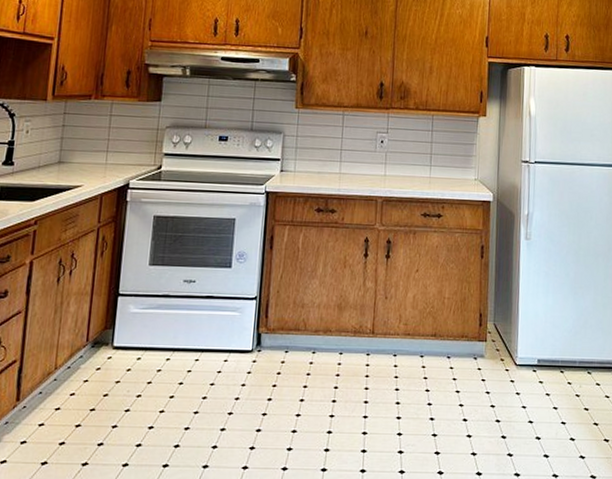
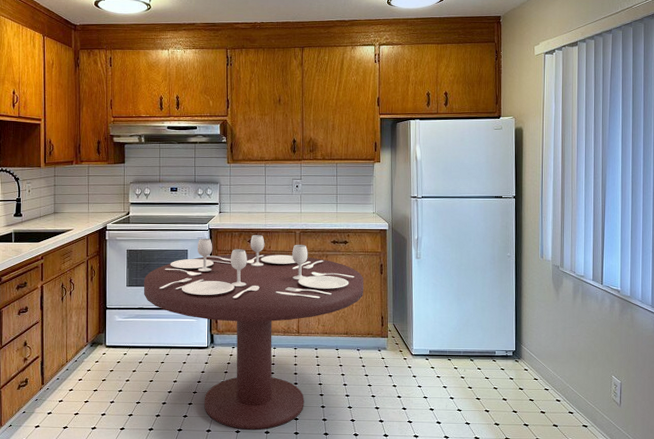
dining table: none [171,202,460,466] -> present [143,235,364,430]

